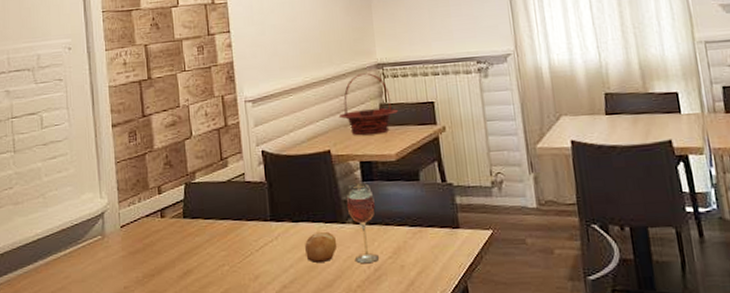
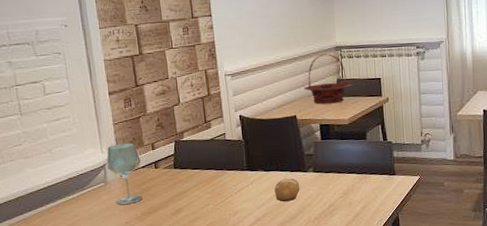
wine glass: none [104,185,146,264] -> present [106,142,143,204]
wineglass: present [346,183,380,264] -> none [308,141,333,202]

